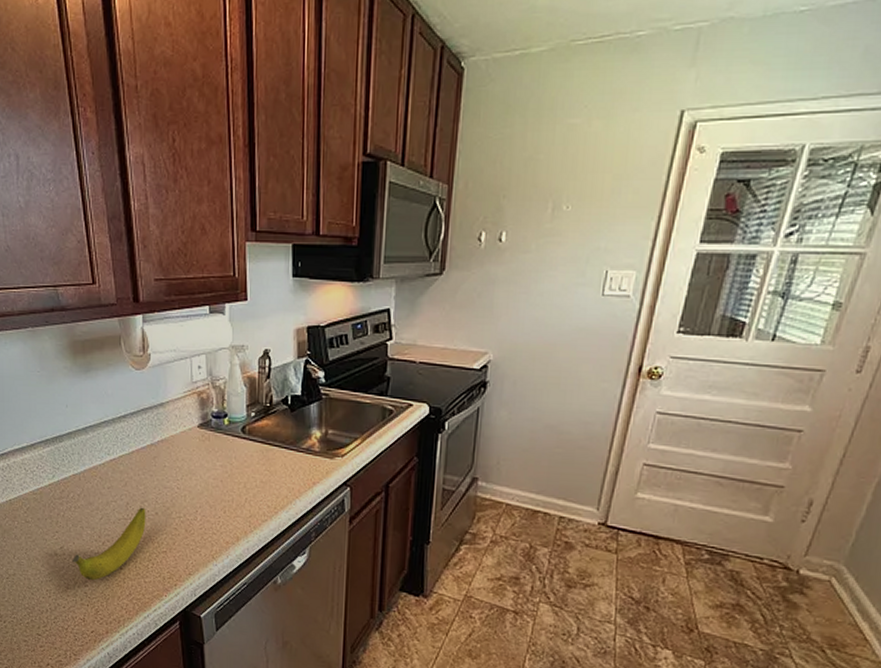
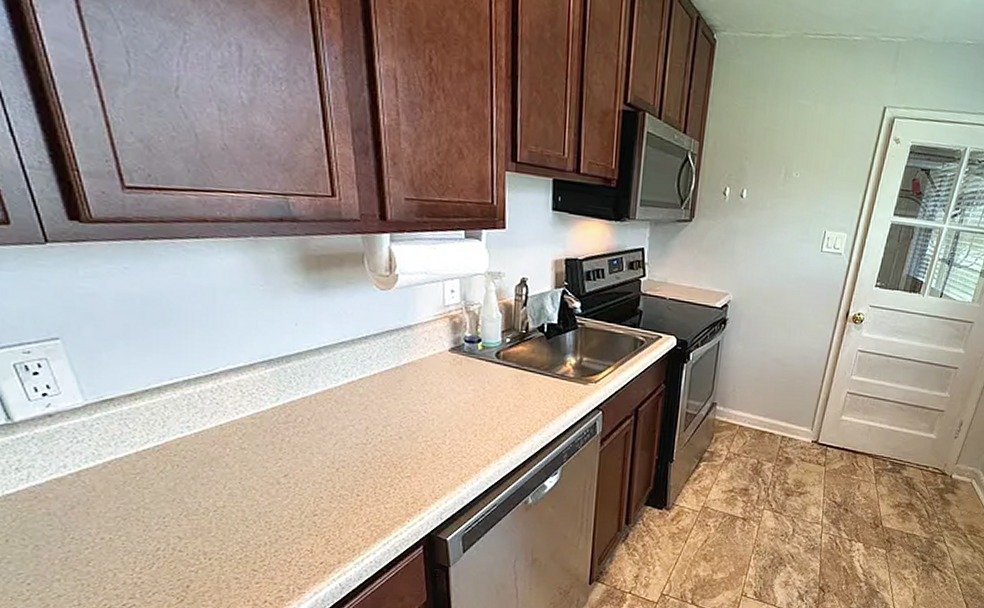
banana: present [72,507,146,581] -> none [299,431,389,510]

